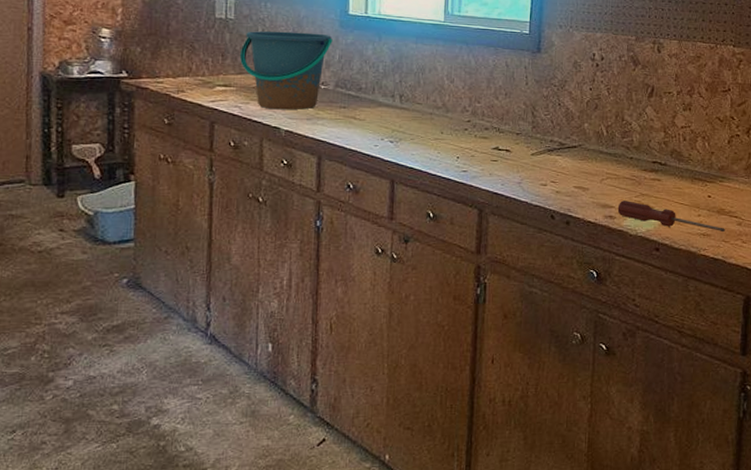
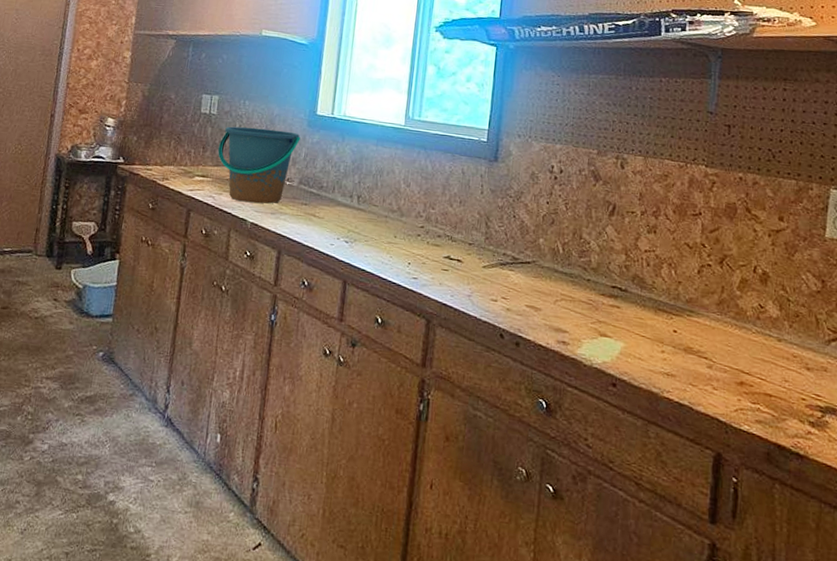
screwdriver: present [617,200,725,233] -> none [571,326,693,375]

